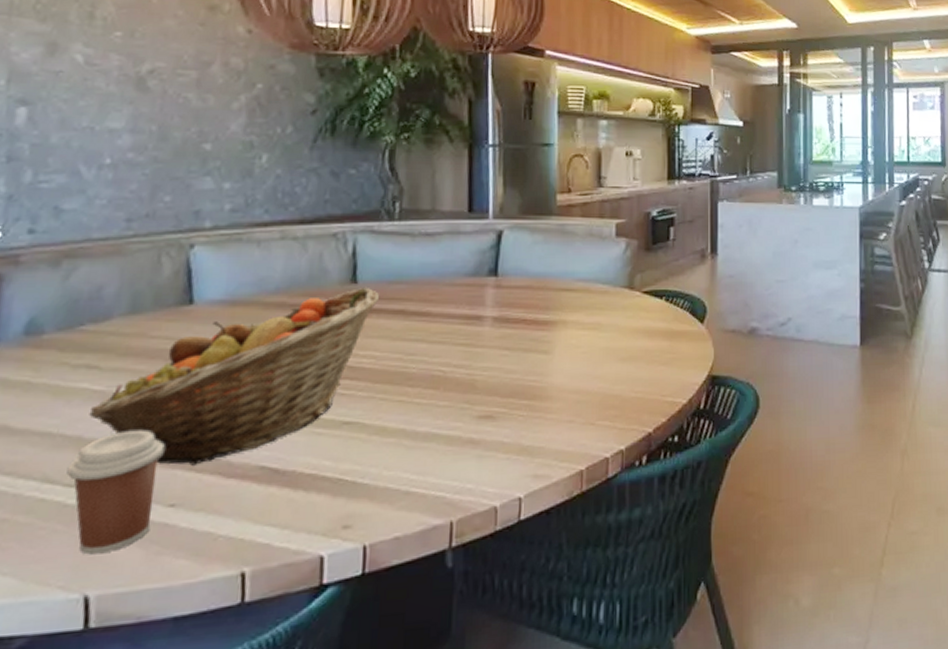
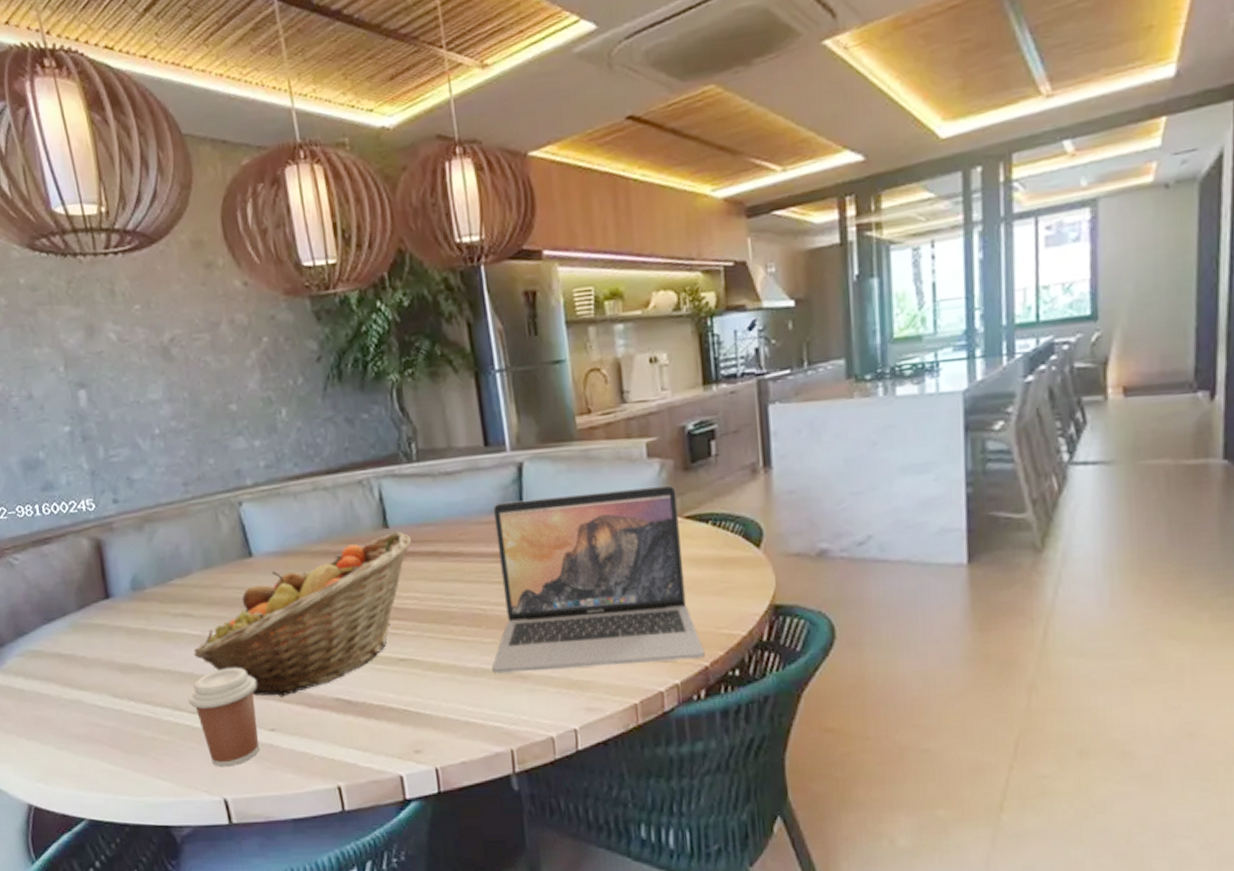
laptop: none [442,262,649,439] -> present [491,485,705,674]

